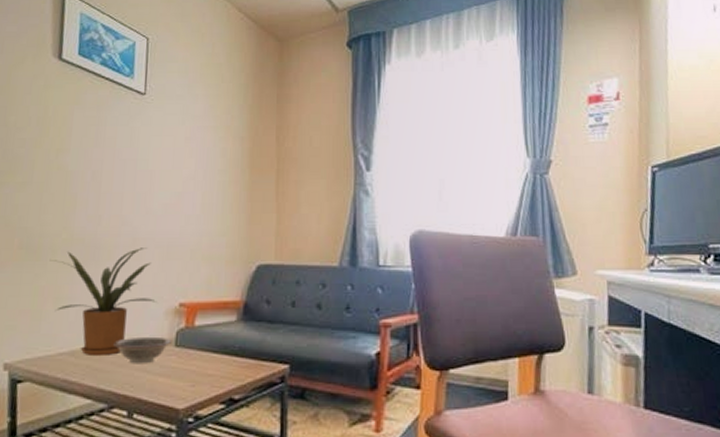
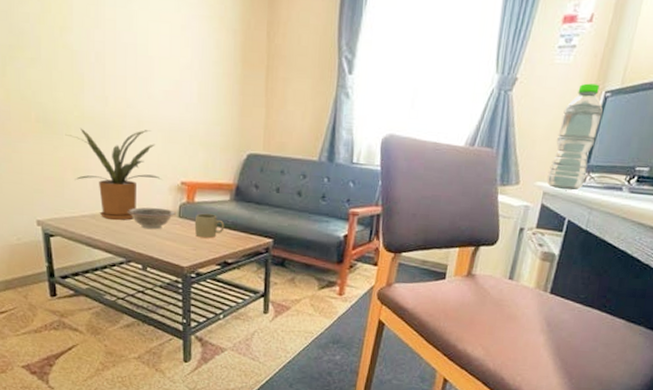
mug: none [193,339,230,370] -> present [194,213,225,239]
water bottle: none [607,159,655,277] -> present [546,83,604,191]

